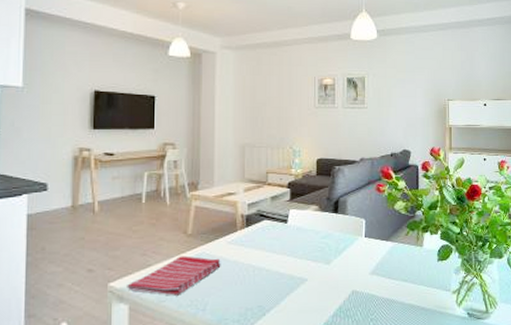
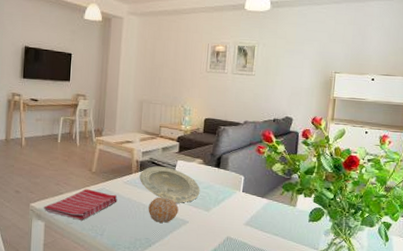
plate: none [246,218,318,259] -> present [139,166,200,203]
fruit: none [259,254,295,286] -> present [148,197,179,224]

